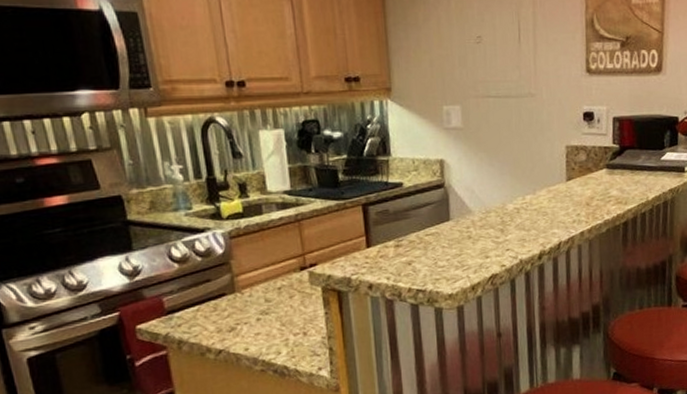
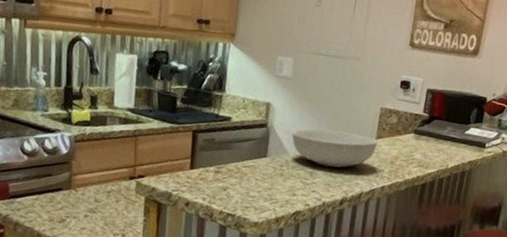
serving bowl: none [473,178,568,220] -> present [291,128,377,168]

